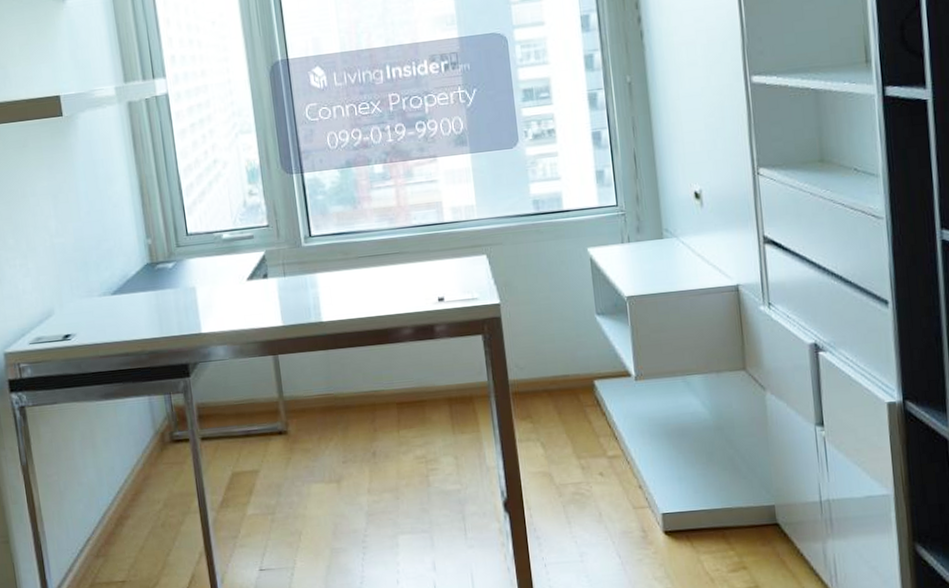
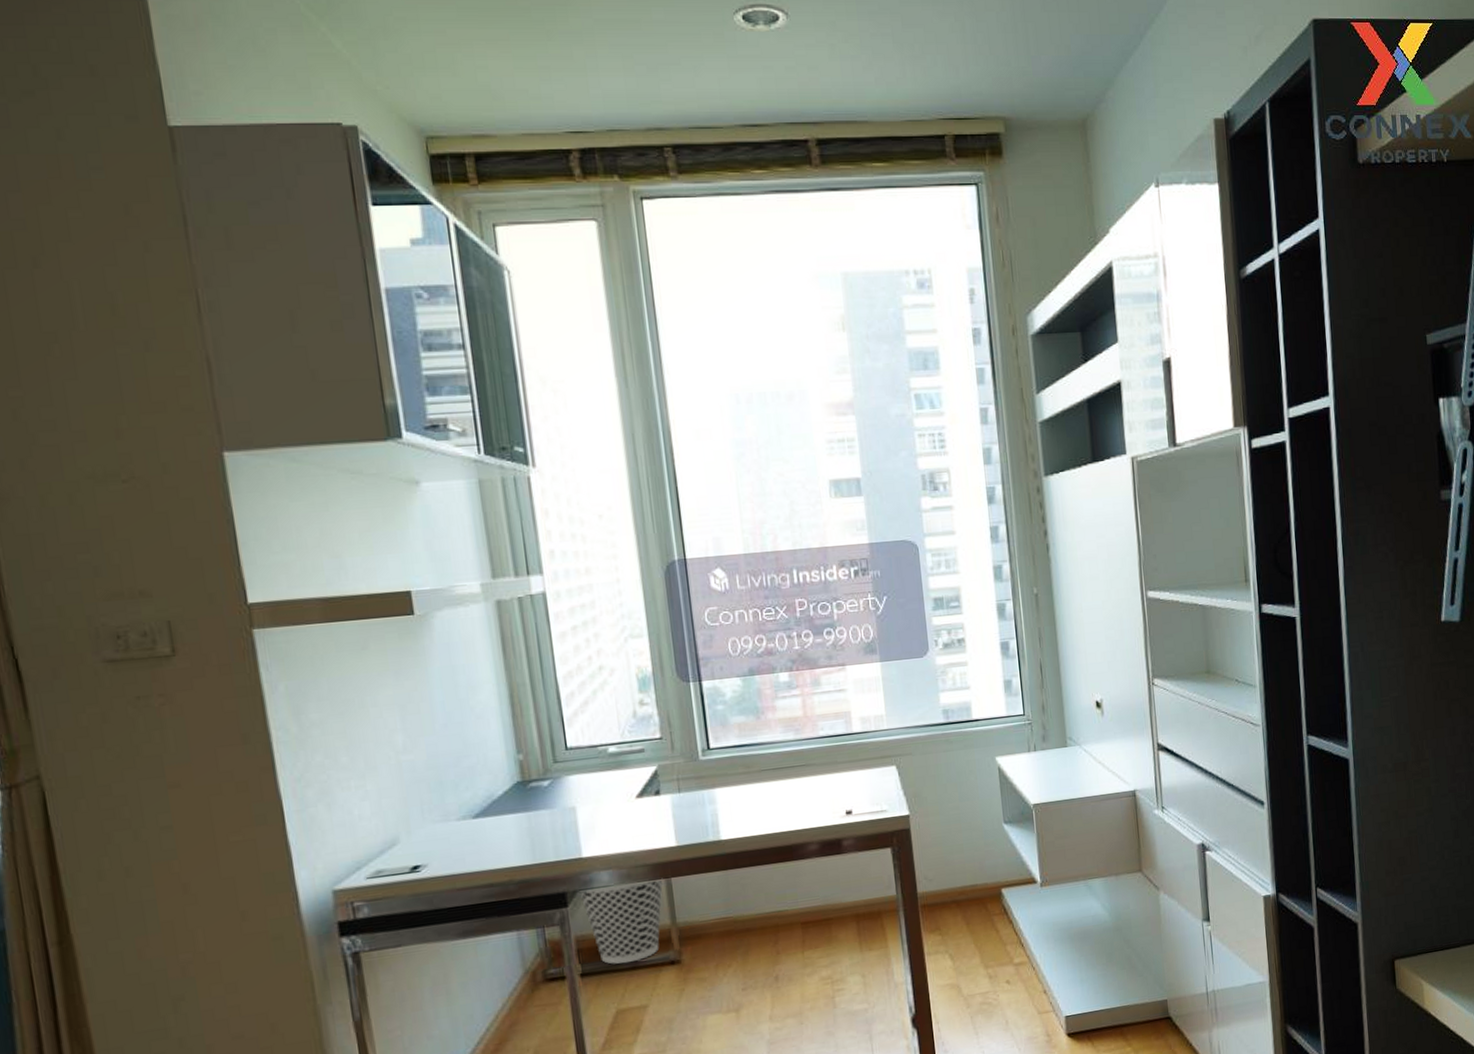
wastebasket: none [199,354,271,431] -> present [579,878,663,964]

